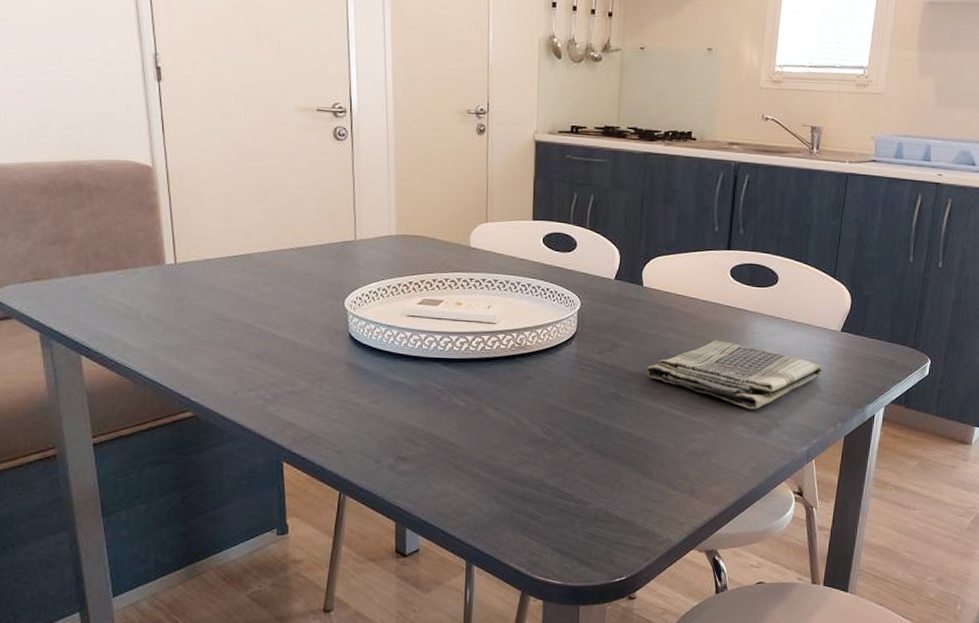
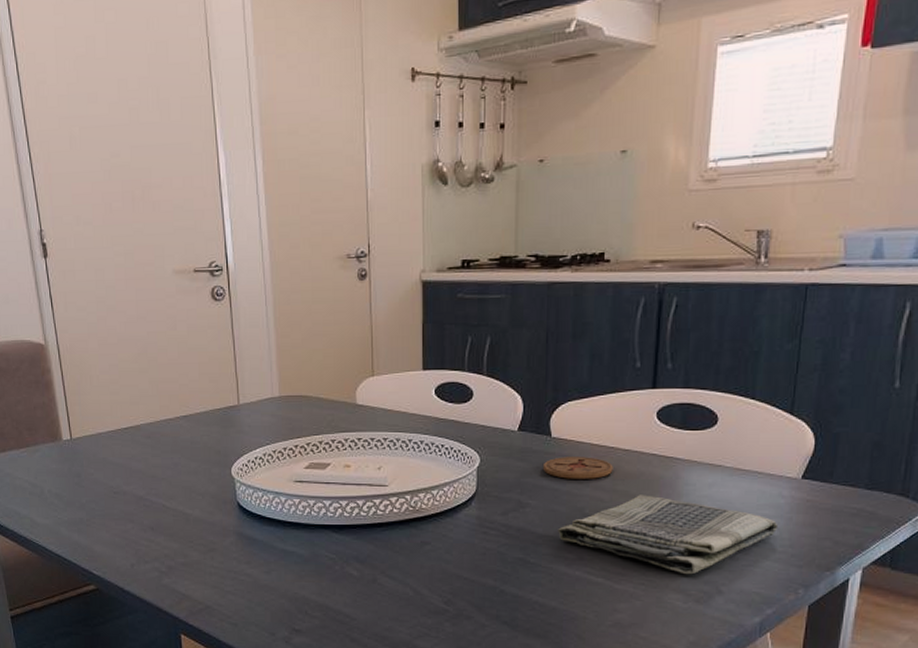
coaster: none [634,304,694,325] -> present [542,457,613,479]

